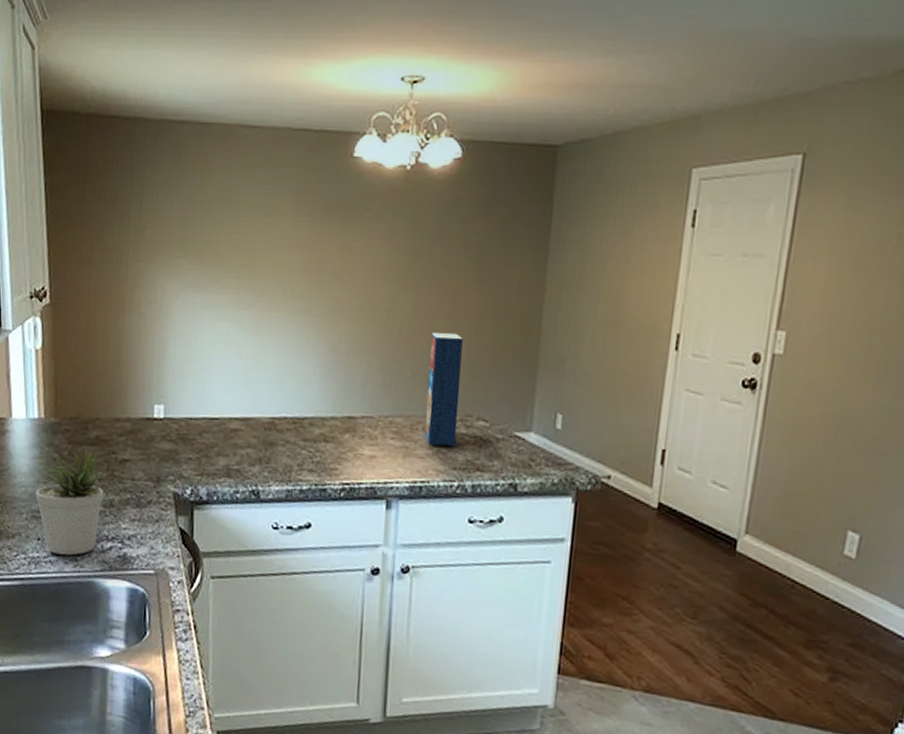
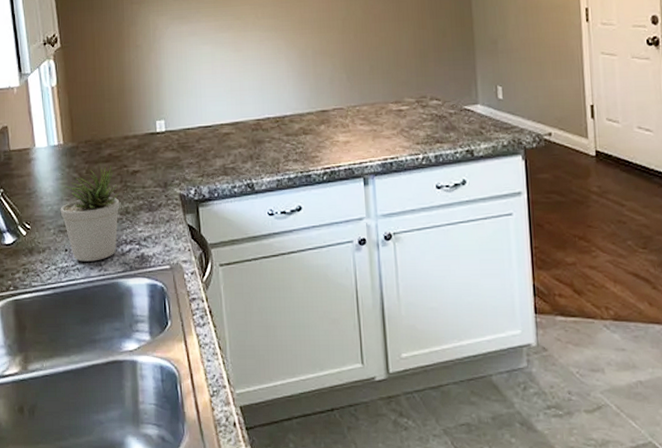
cereal box: present [424,332,463,446] -> none [382,30,415,126]

